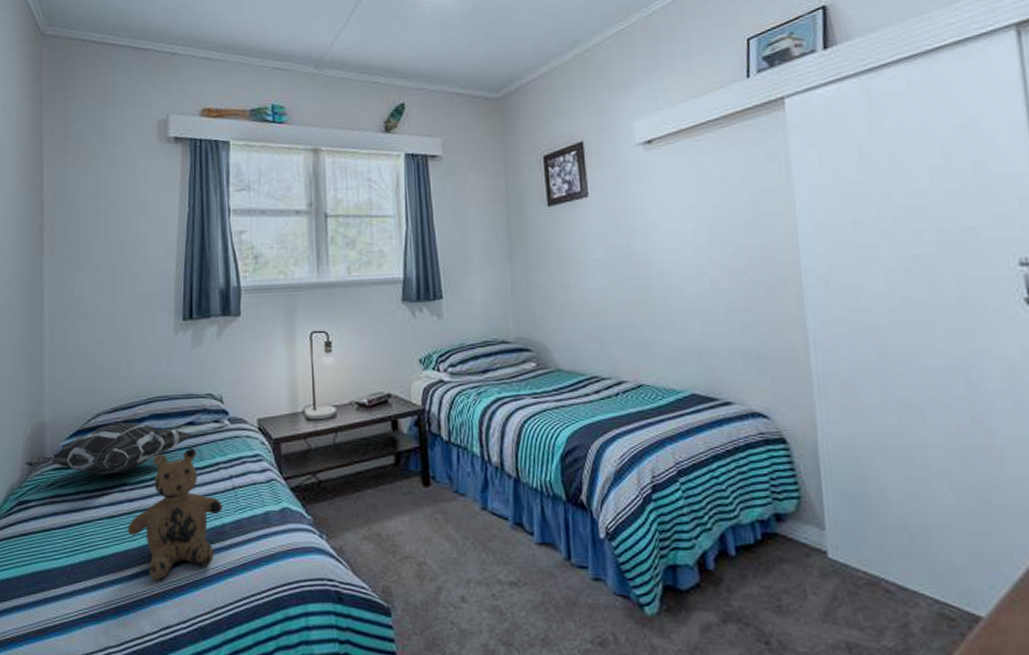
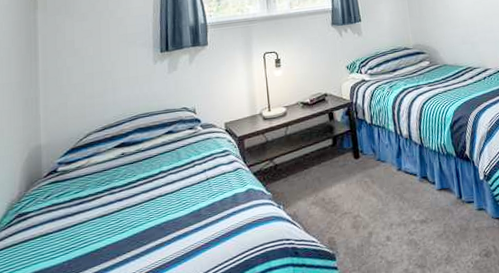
decorative pillow: present [25,423,193,475] -> none [23,137,172,184]
teddy bear: present [127,449,222,581] -> none [117,152,199,263]

